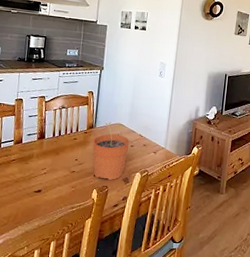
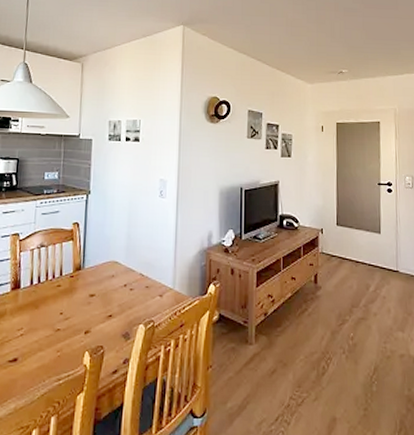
plant pot: present [92,122,130,181] -> none [81,260,128,338]

